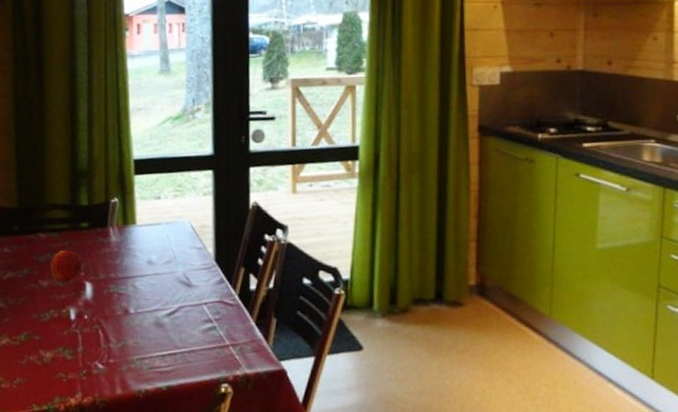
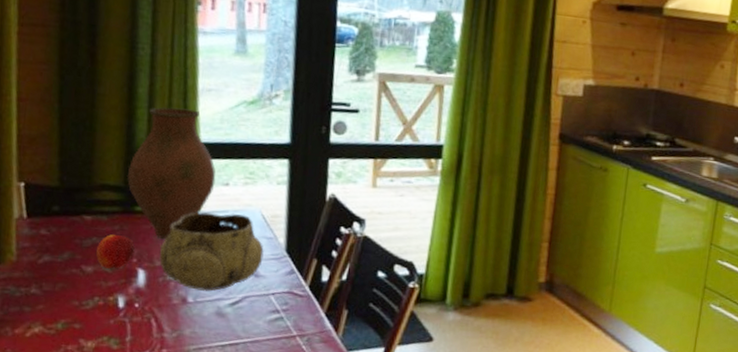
vase: none [72,128,149,254] -> present [127,106,216,240]
decorative bowl: none [103,225,195,302] -> present [159,212,264,291]

